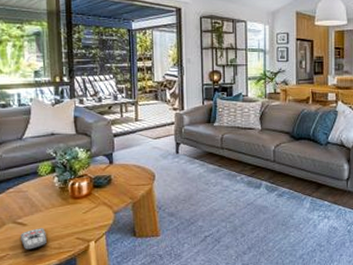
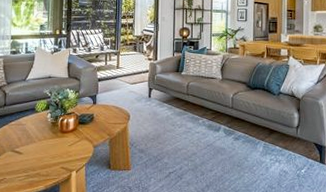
remote control: present [20,228,47,250] -> none [16,157,37,175]

